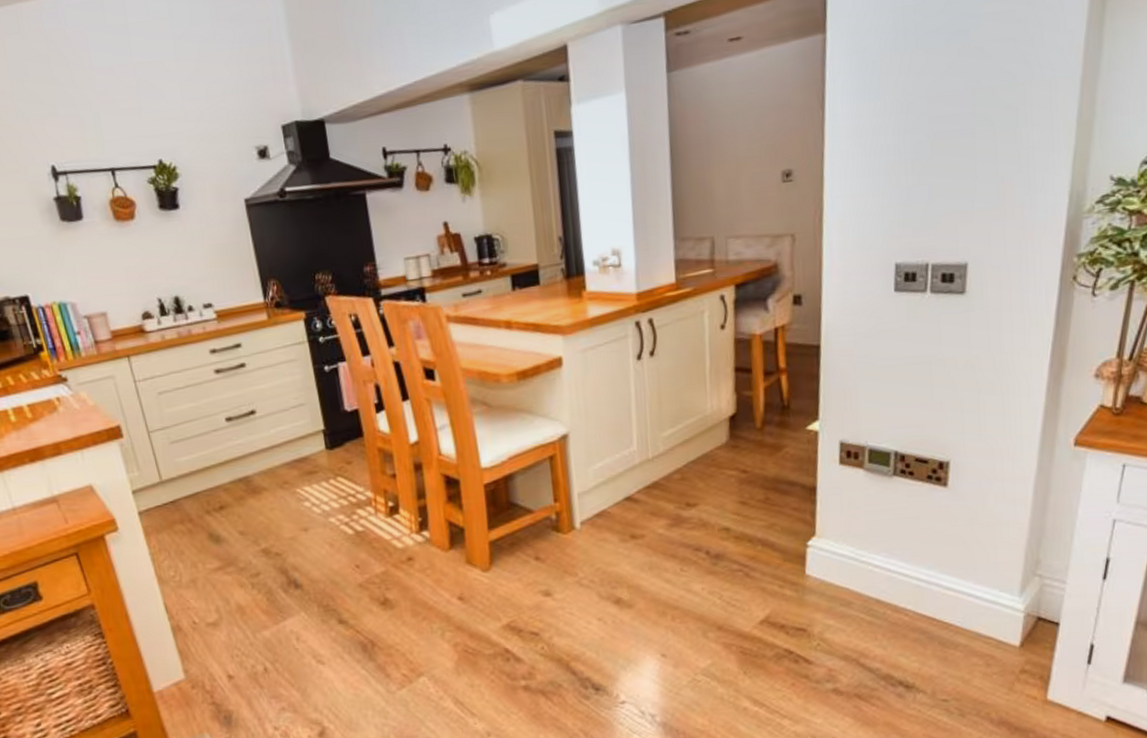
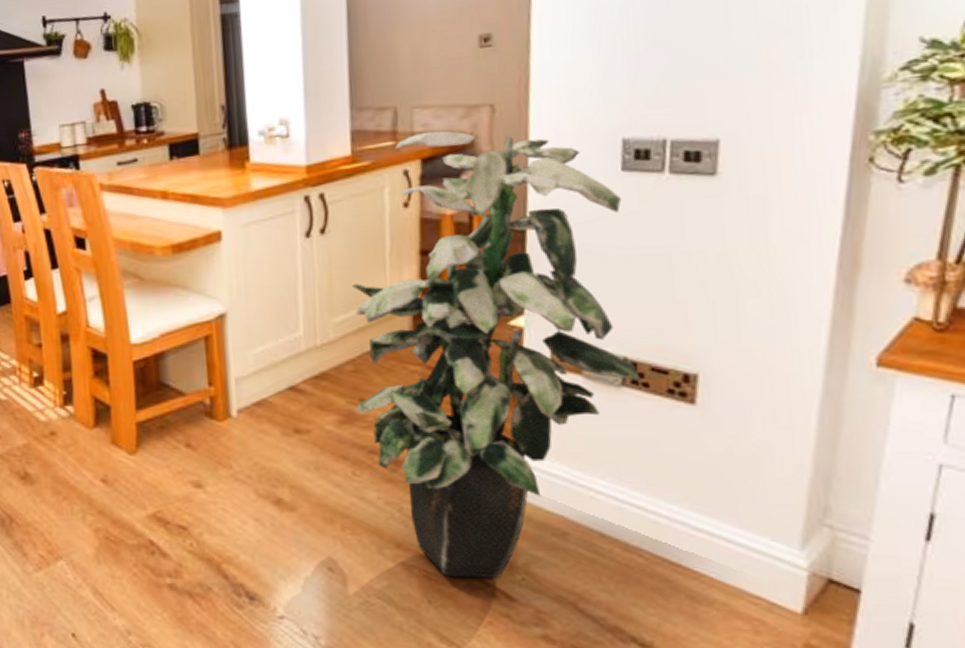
indoor plant: none [678,258,908,650] -> present [352,130,642,579]

